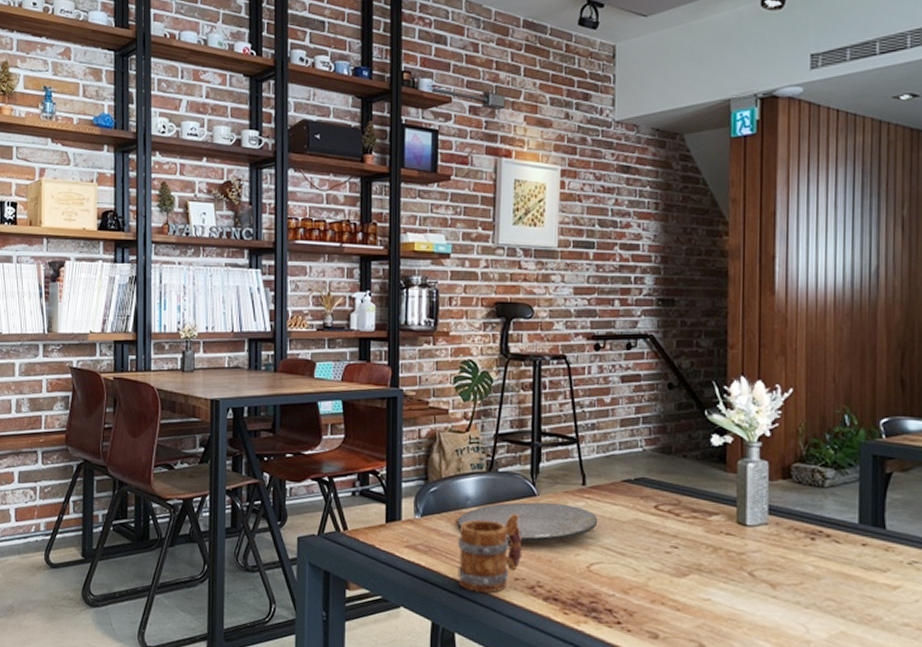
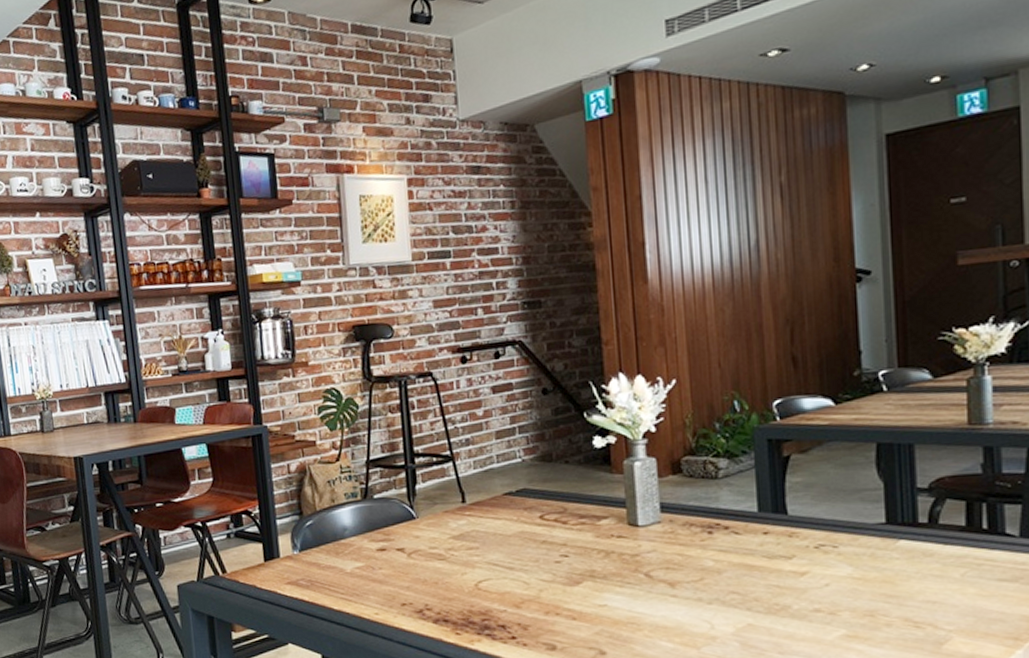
plate: present [457,502,598,543] -> none [336,524,482,569]
mug: present [458,513,523,593] -> none [340,538,408,622]

